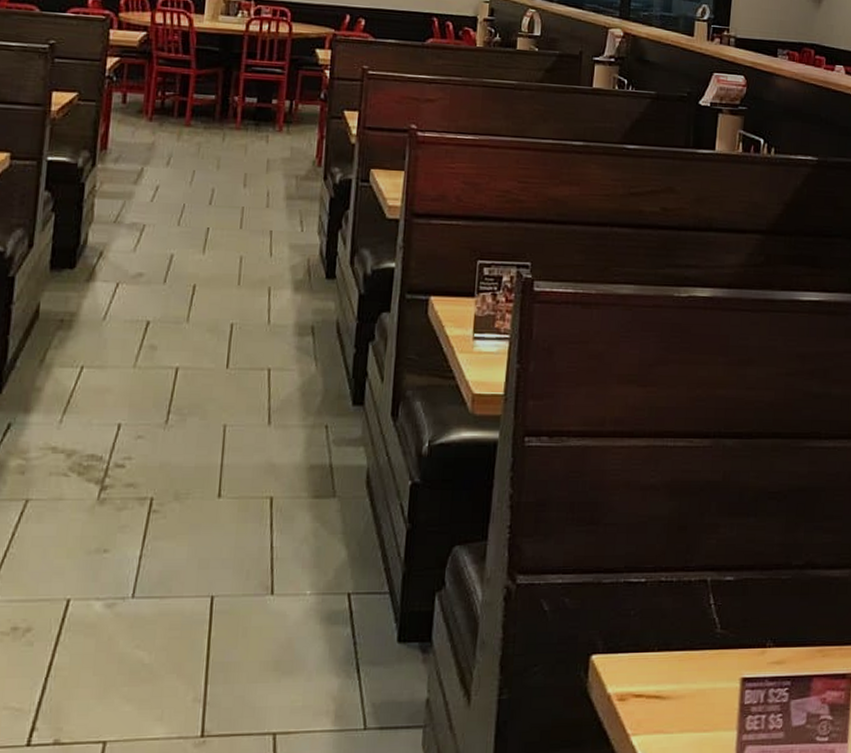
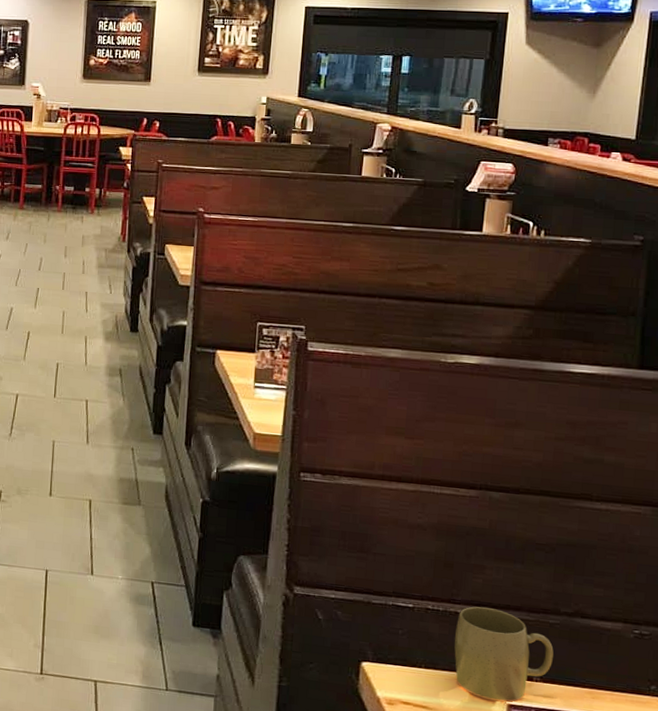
mug: none [687,570,786,677] -> present [454,606,554,703]

